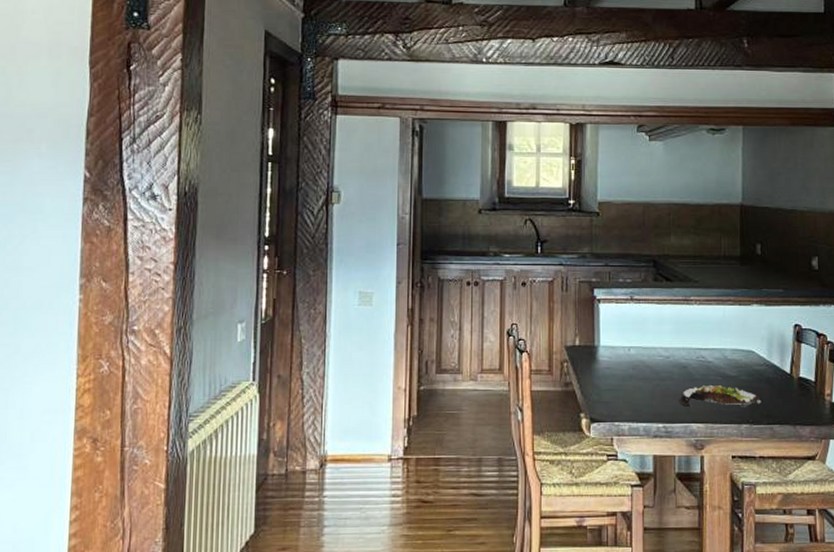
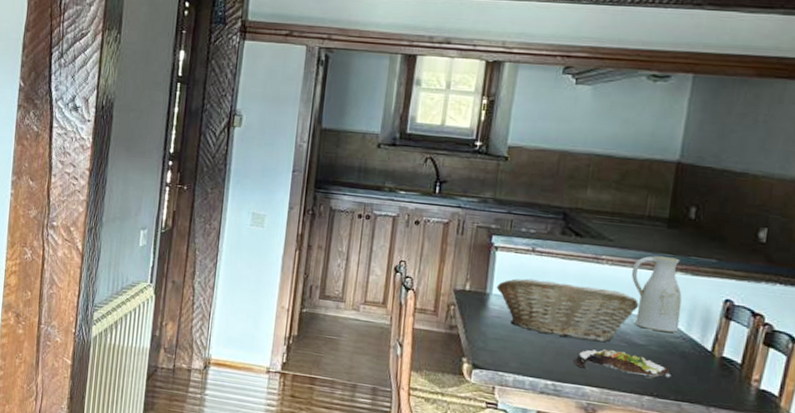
fruit basket: none [603,327,727,380] -> present [496,278,639,342]
ceramic pitcher: none [716,292,762,361] -> present [631,256,682,333]

